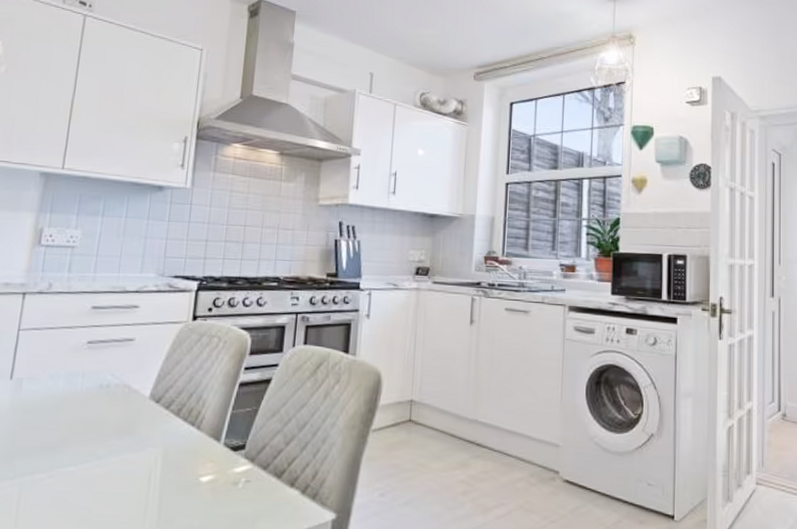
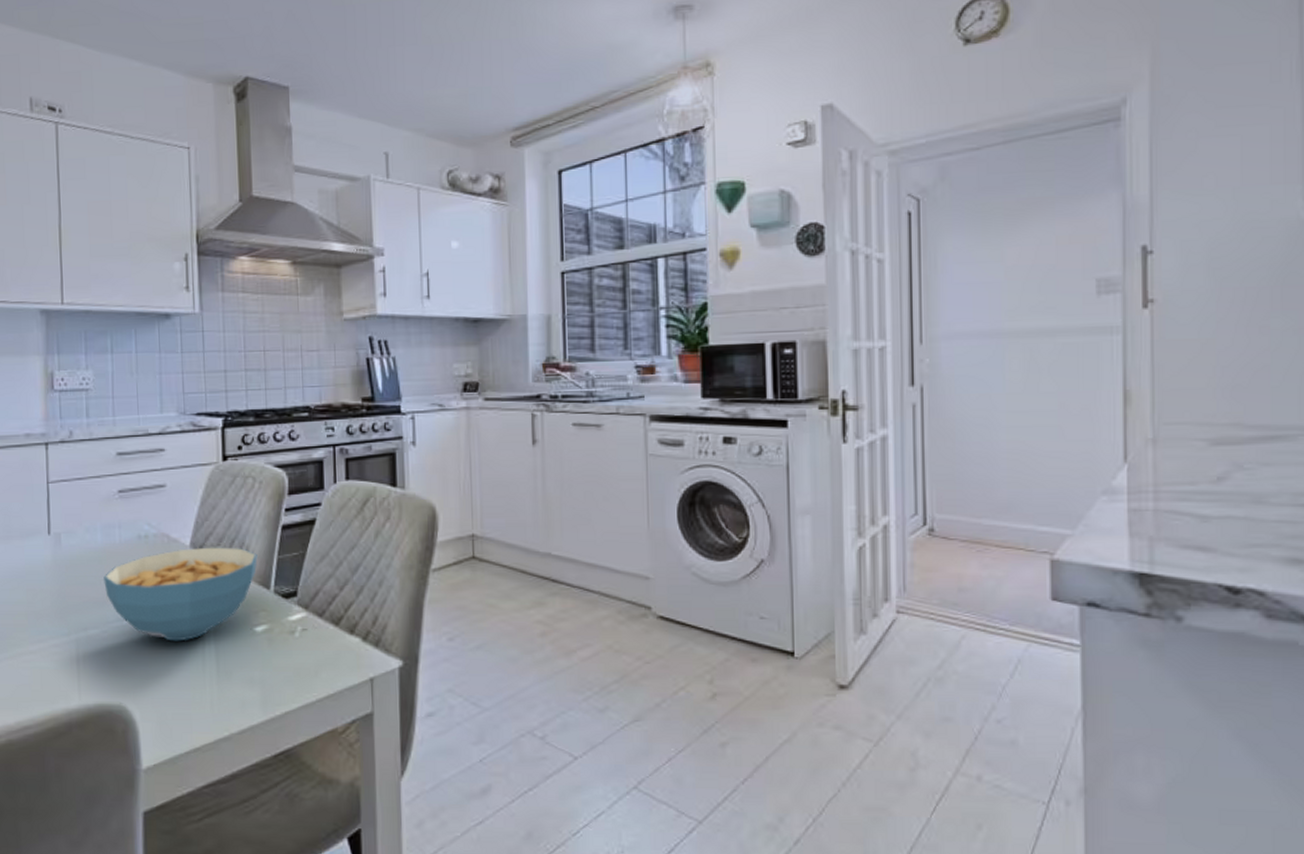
cereal bowl: none [58,398,213,489] -> present [103,547,258,641]

